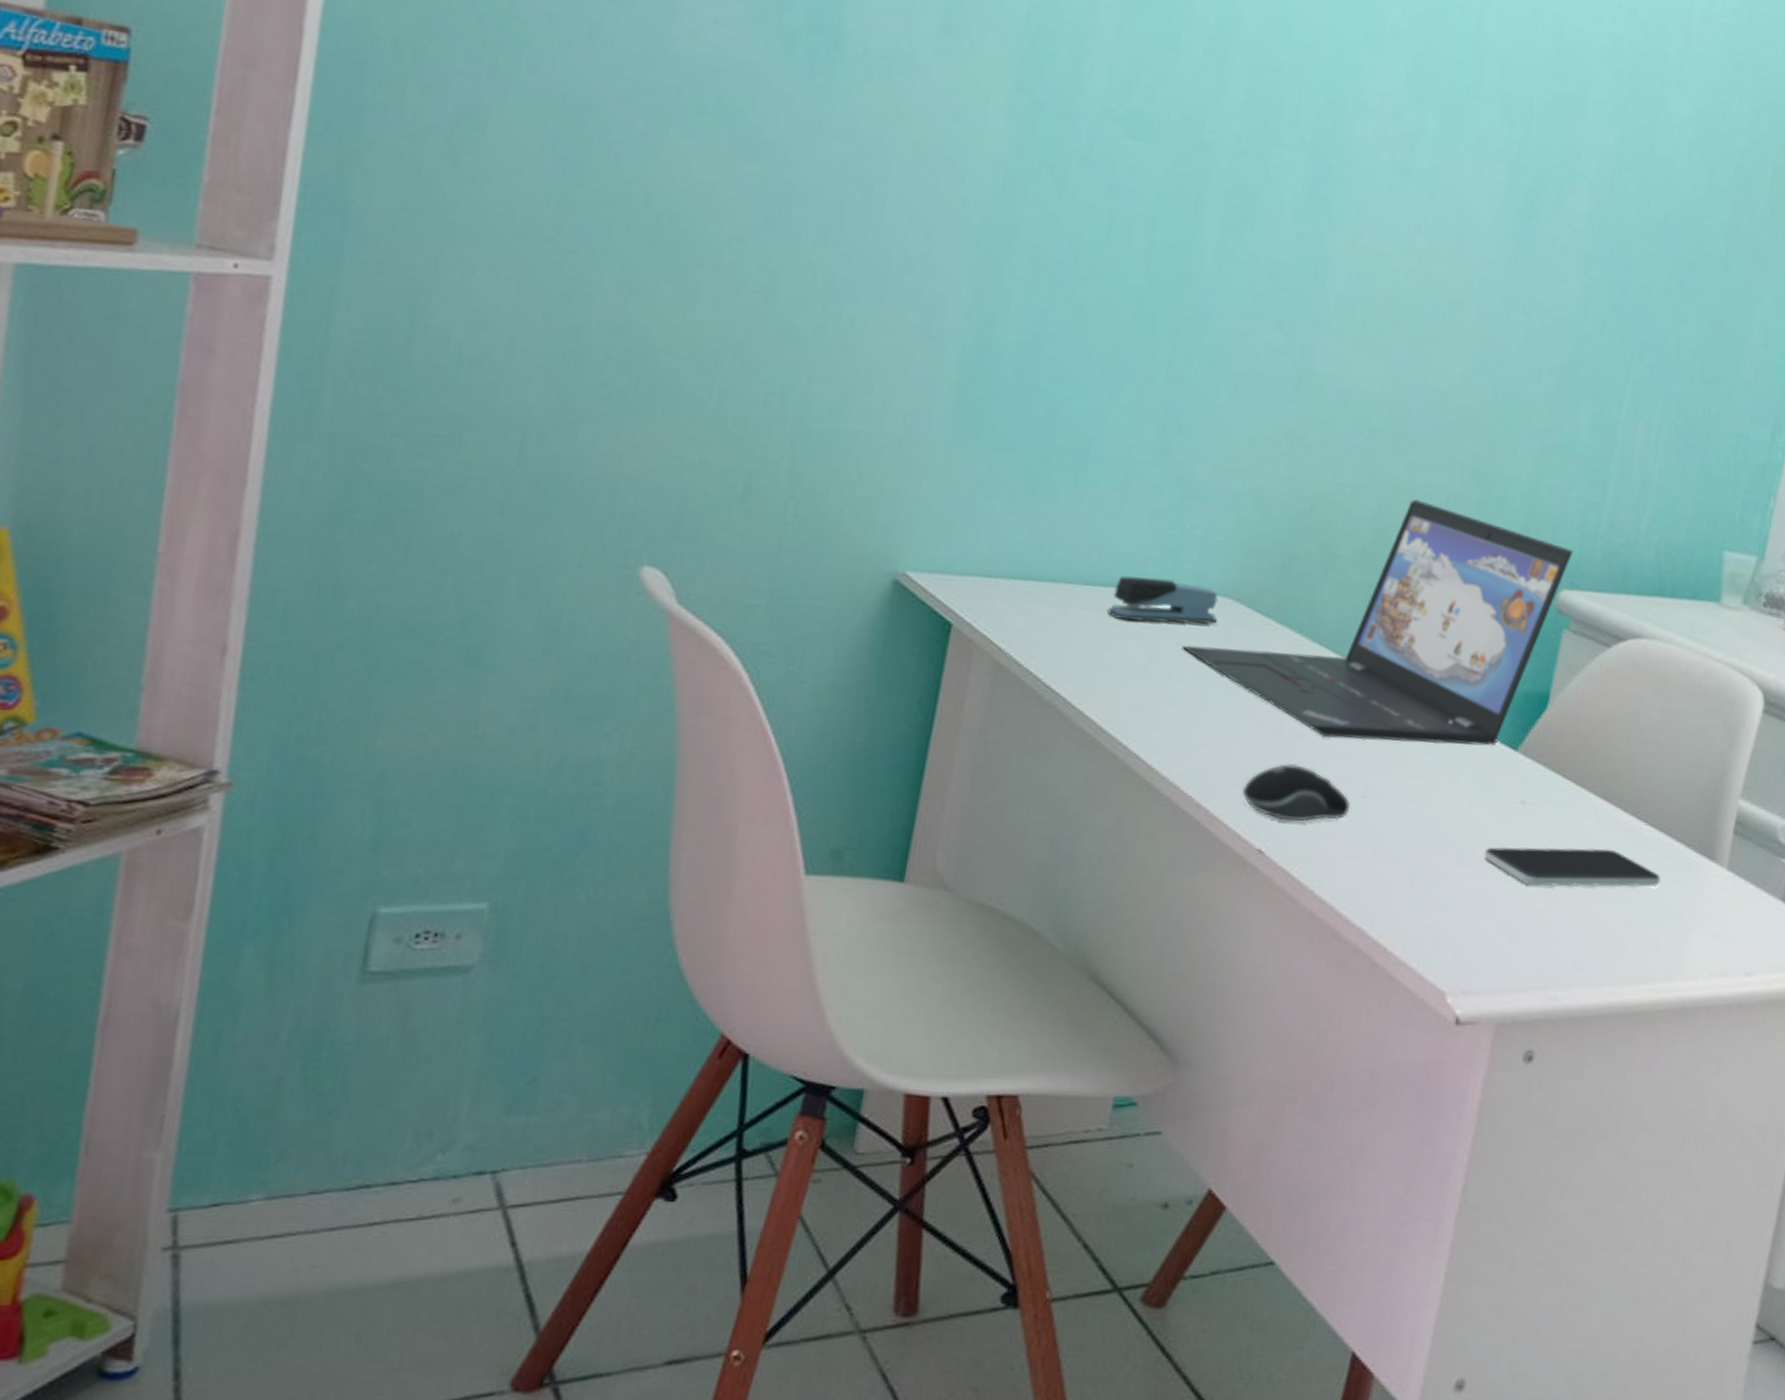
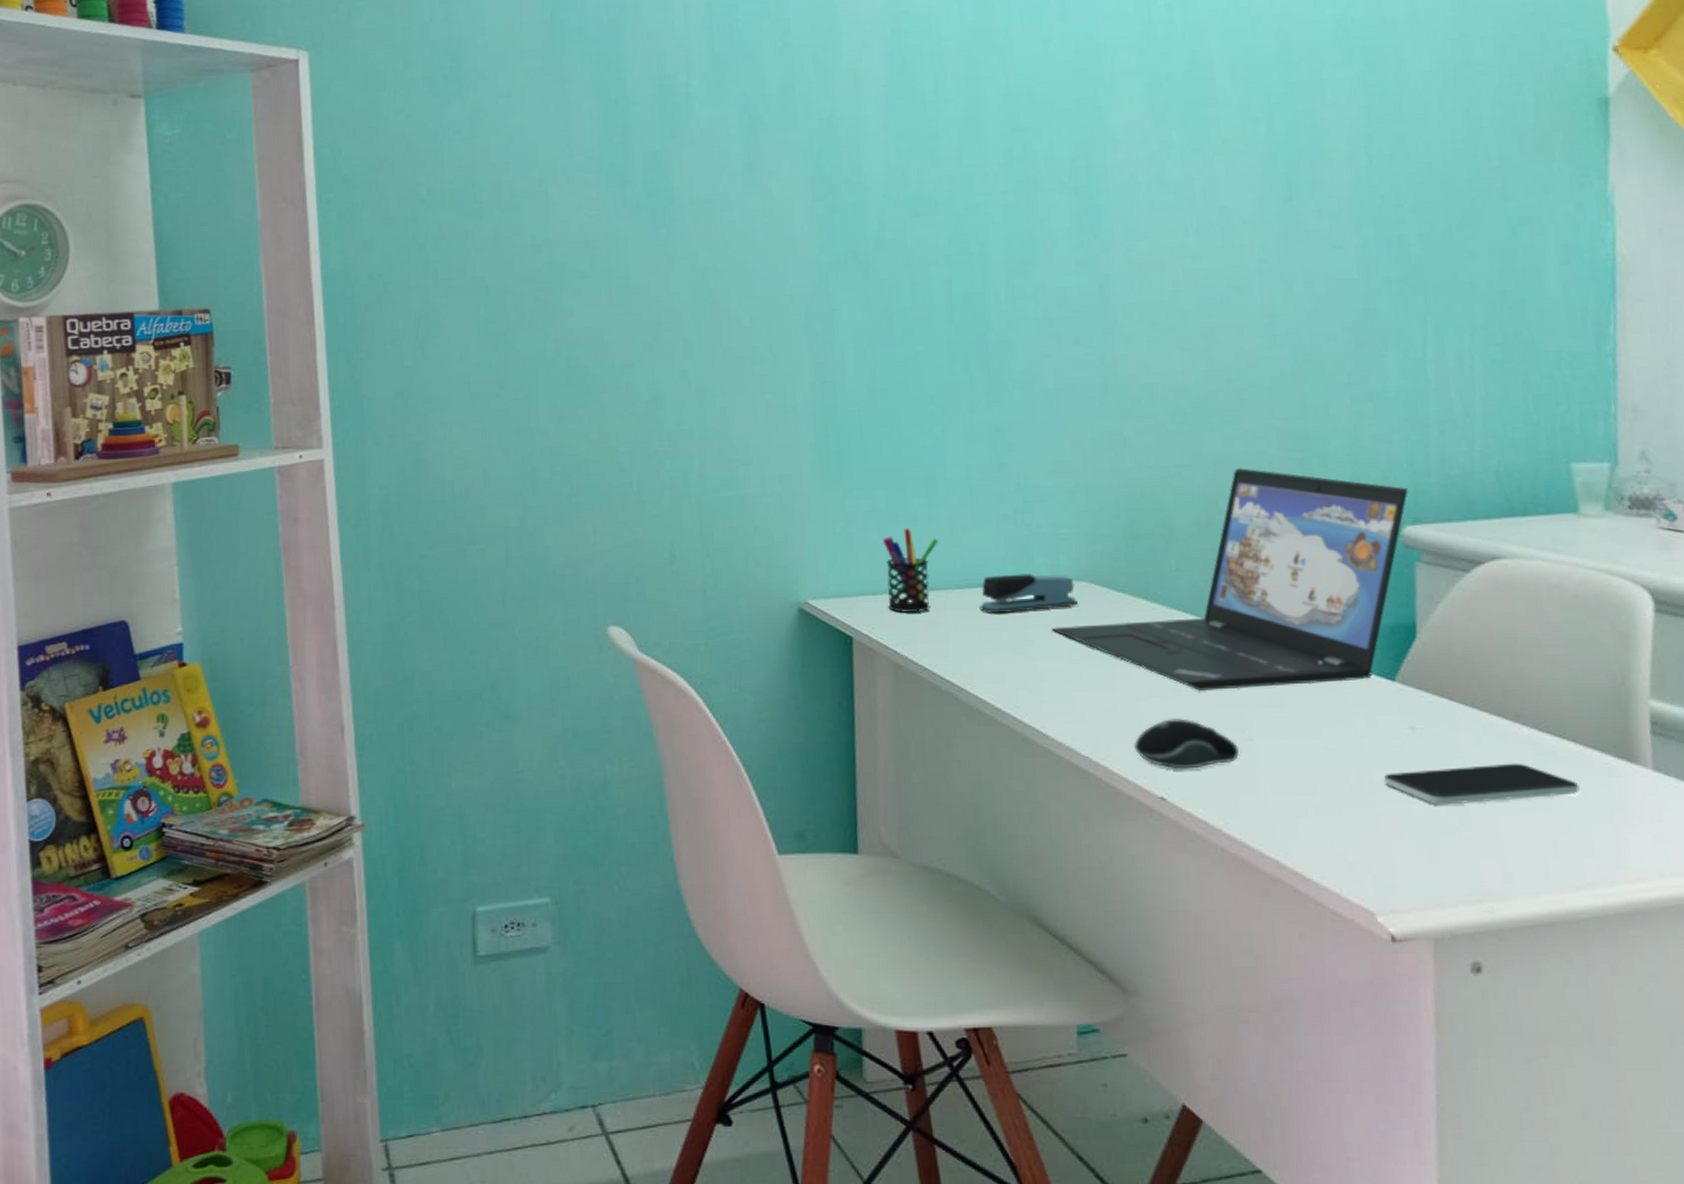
pen holder: none [1002,504,1077,607] -> present [882,528,939,614]

